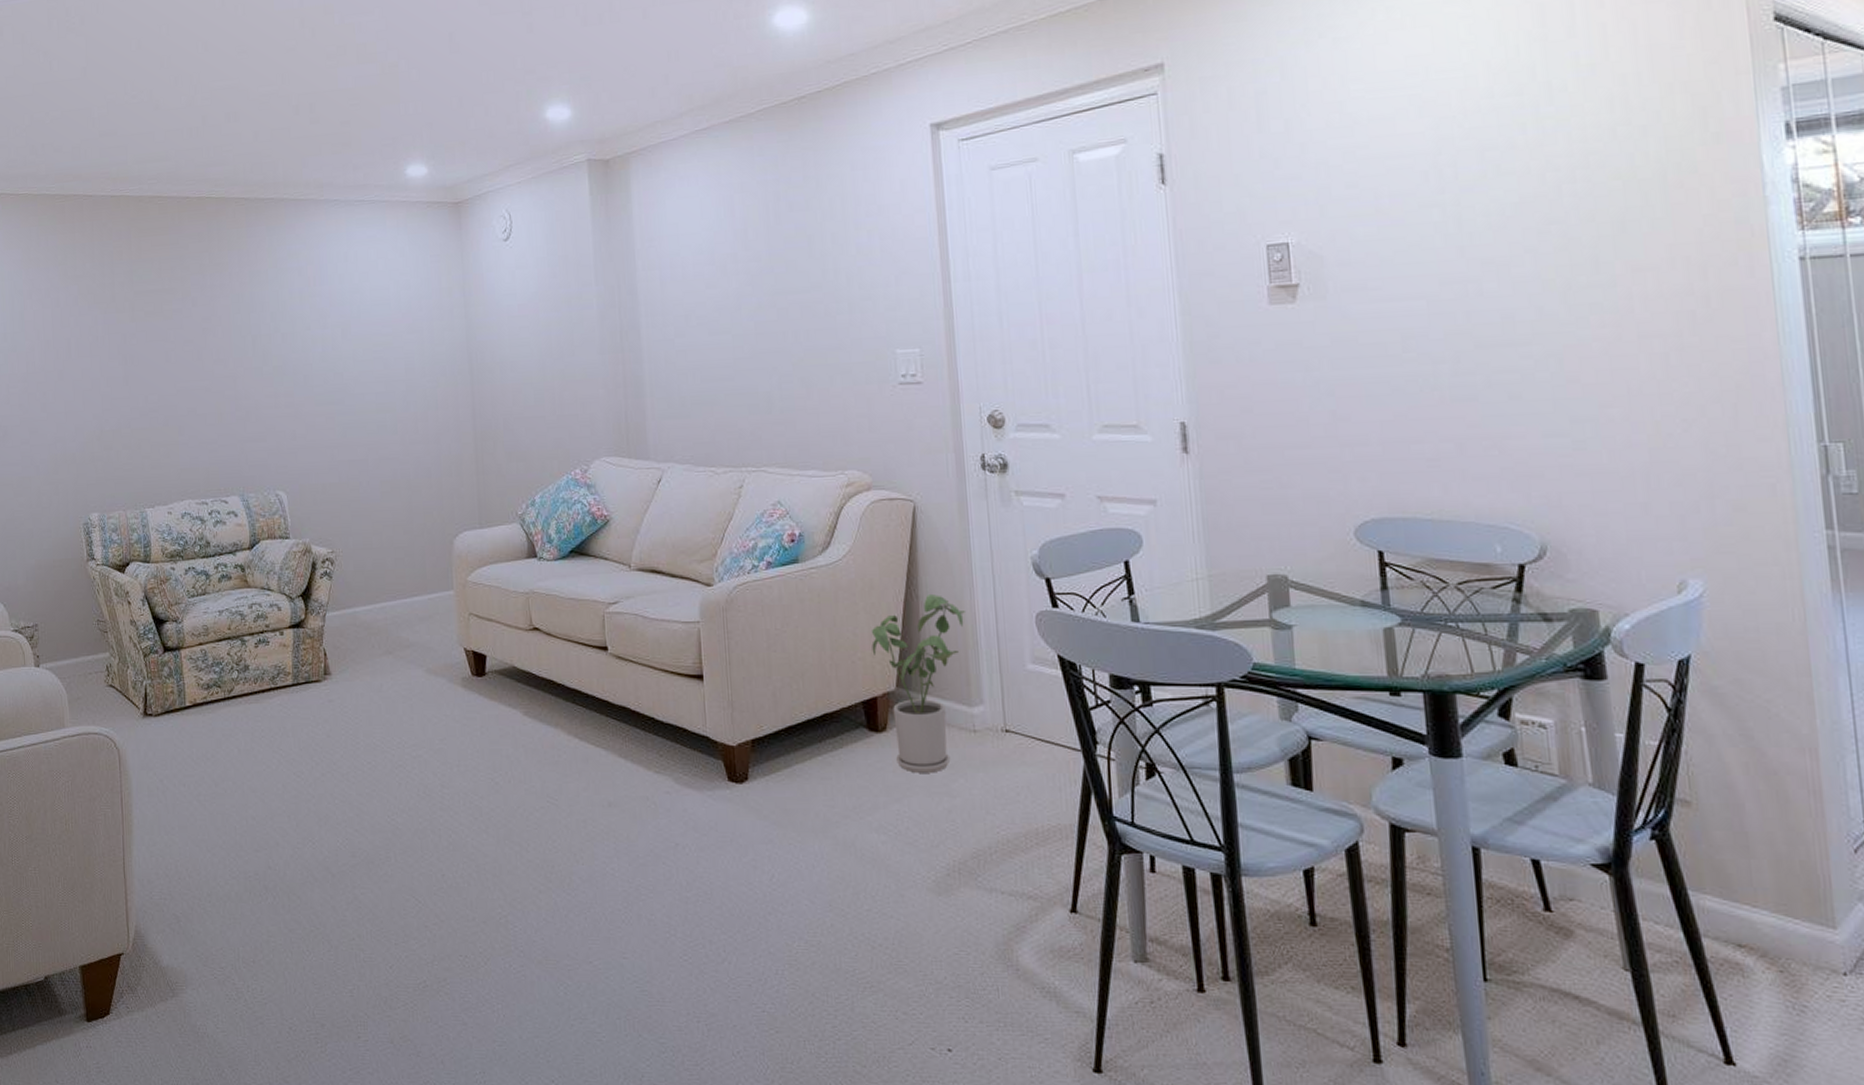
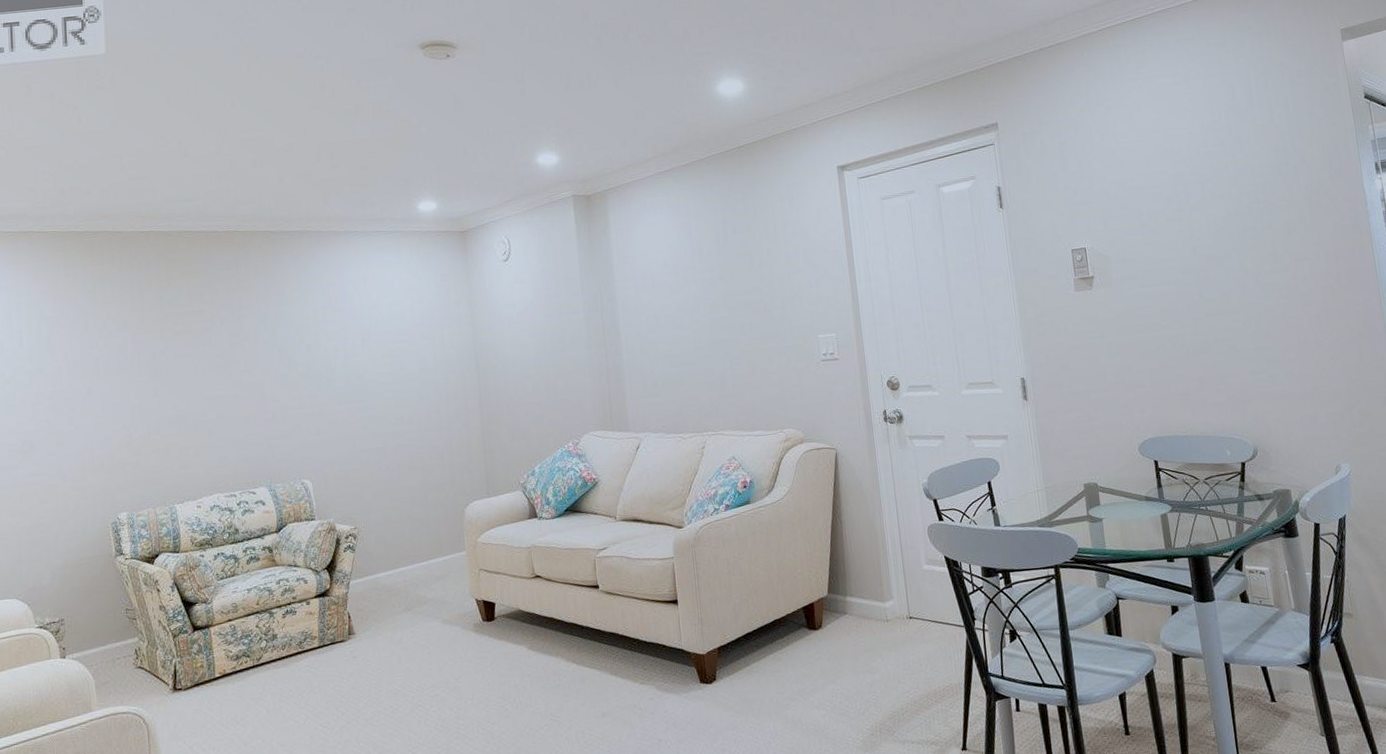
house plant: present [871,595,965,773] -> none [808,519,877,659]

